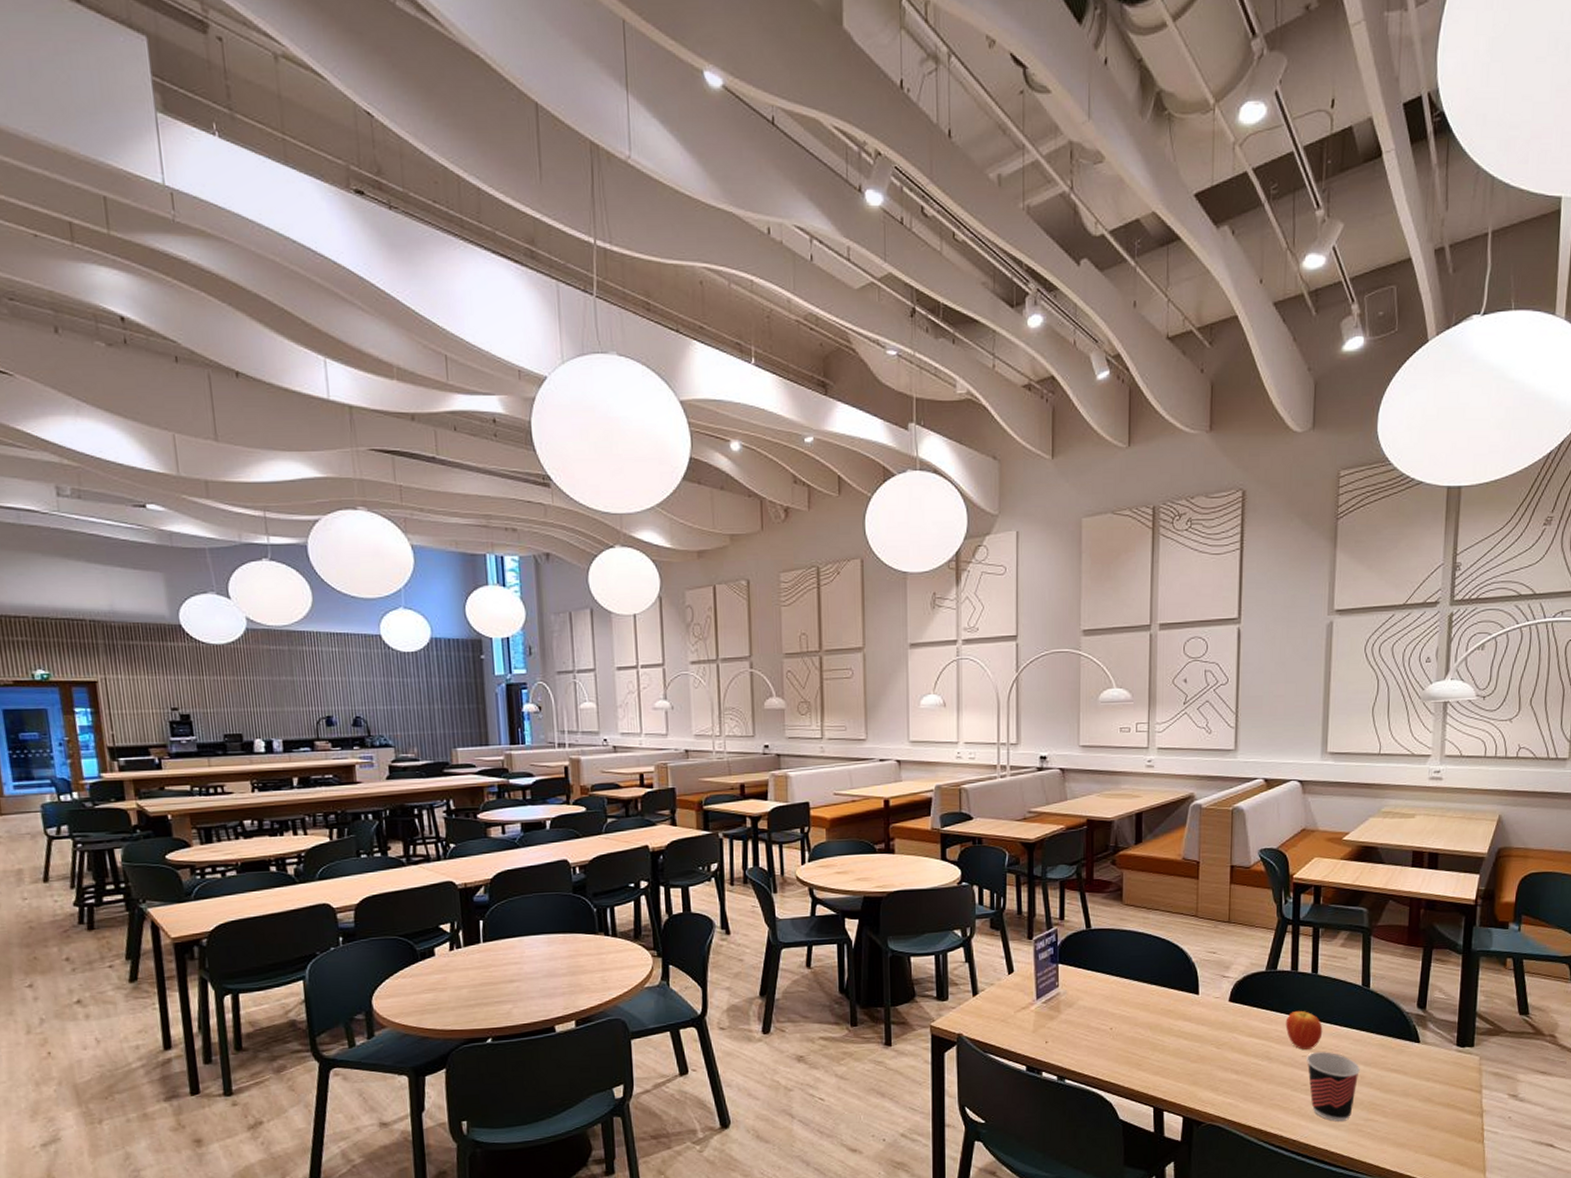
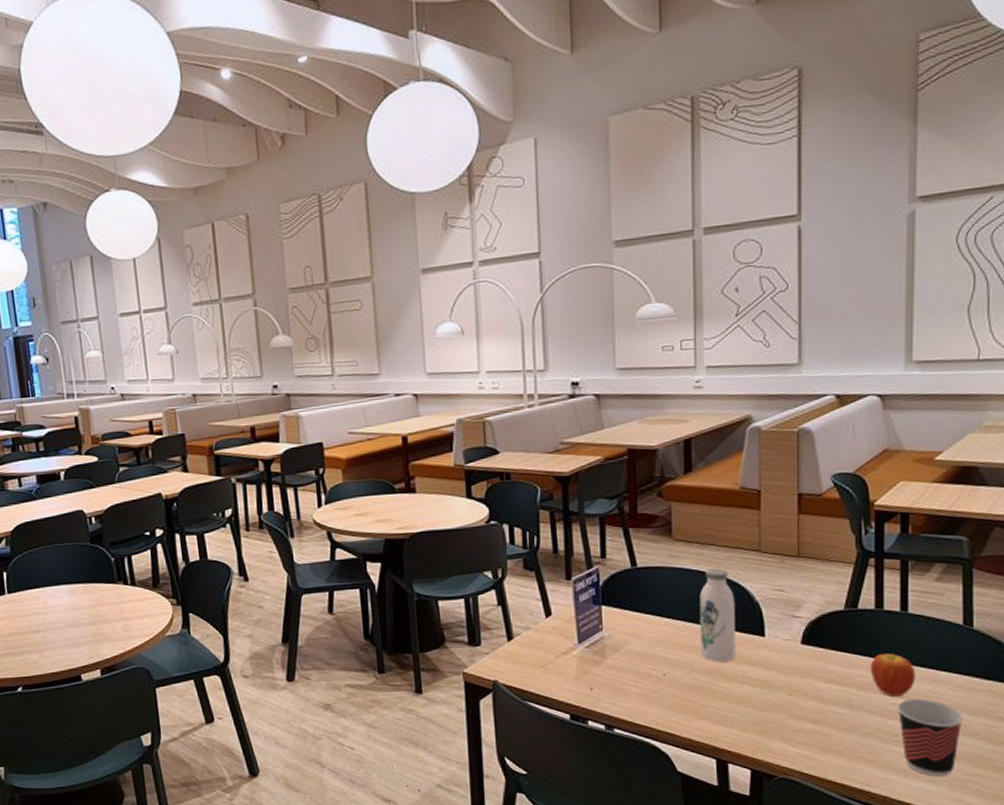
water bottle: none [1144,931,1174,1018] -> present [700,568,736,662]

